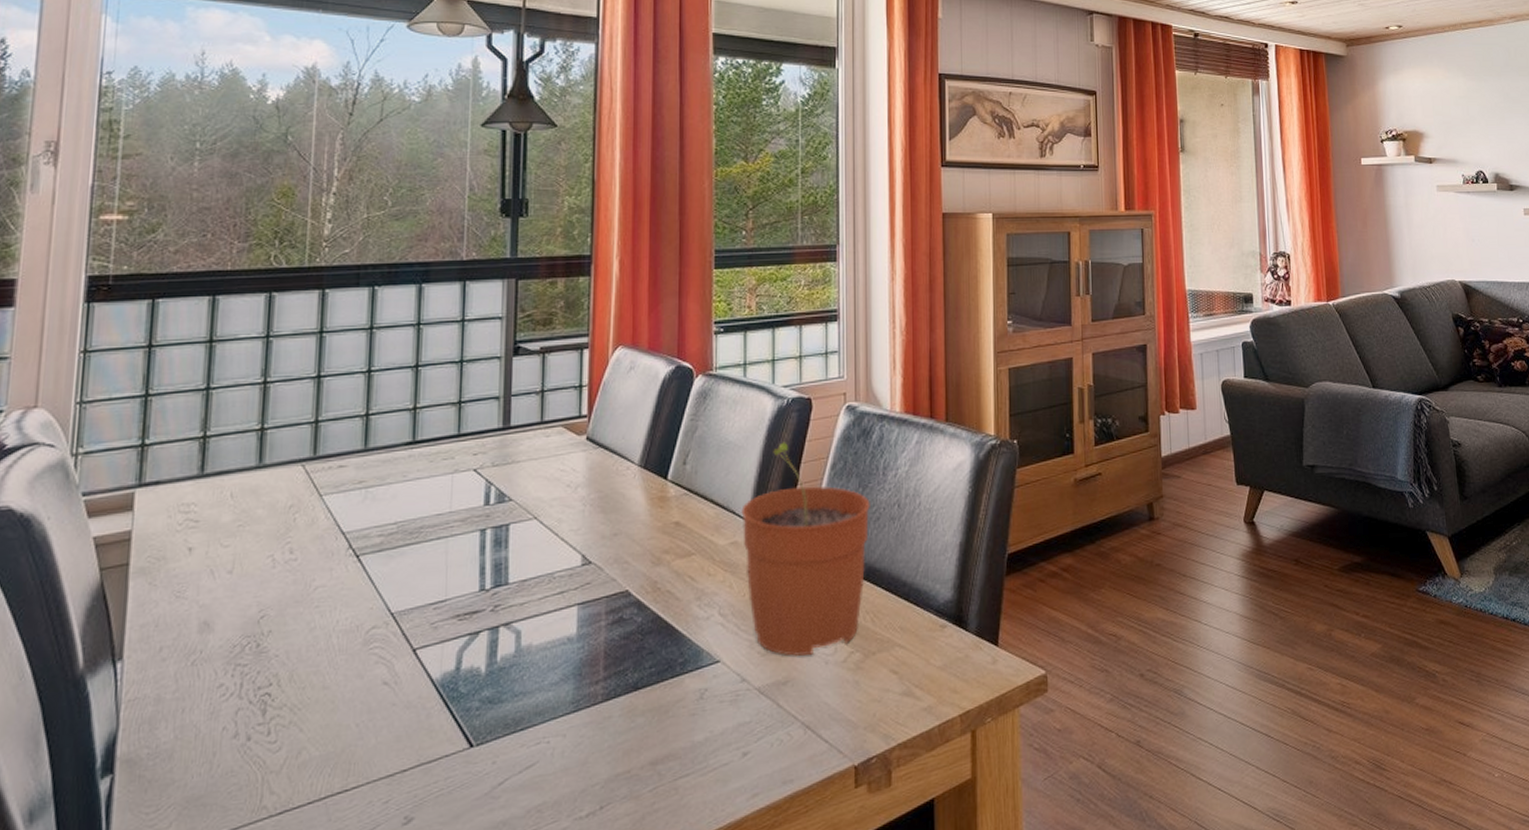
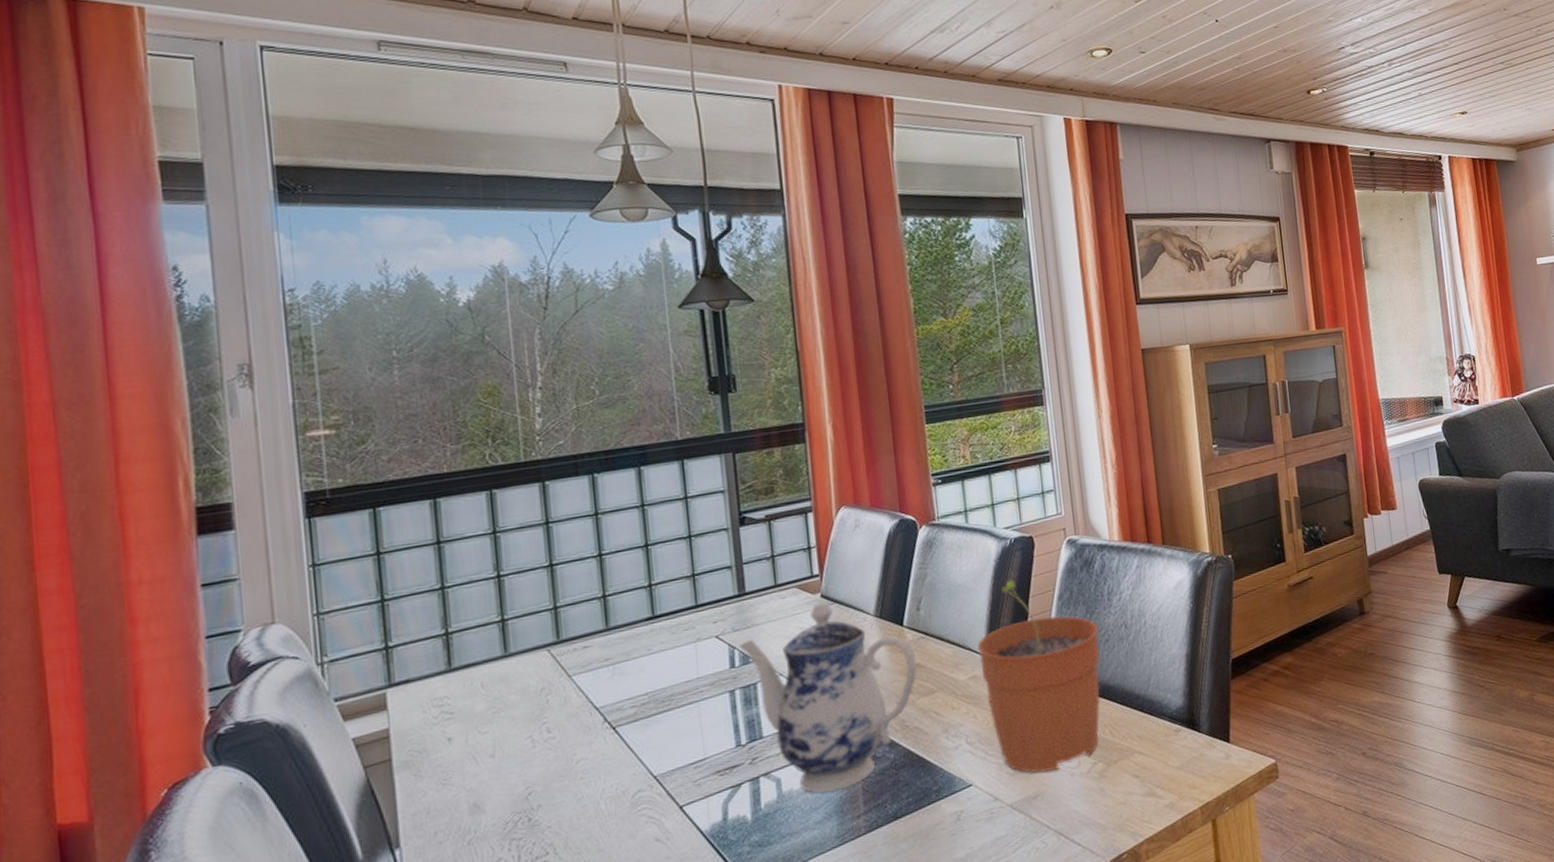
teapot: none [495,444,677,652] -> present [738,601,918,793]

